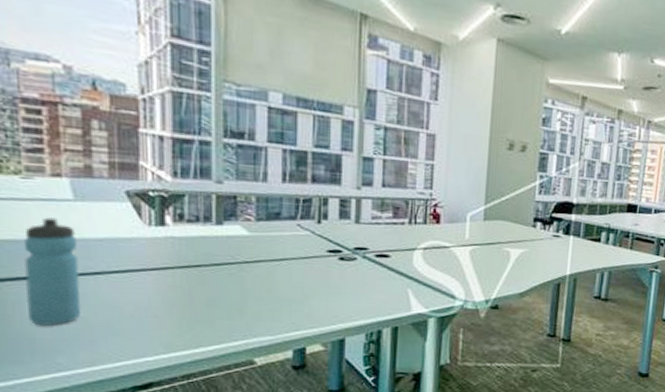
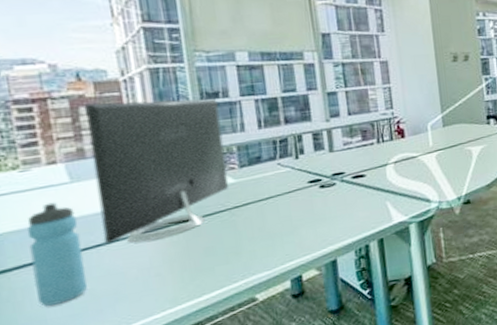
monitor: none [98,117,243,280] -> present [85,98,229,245]

